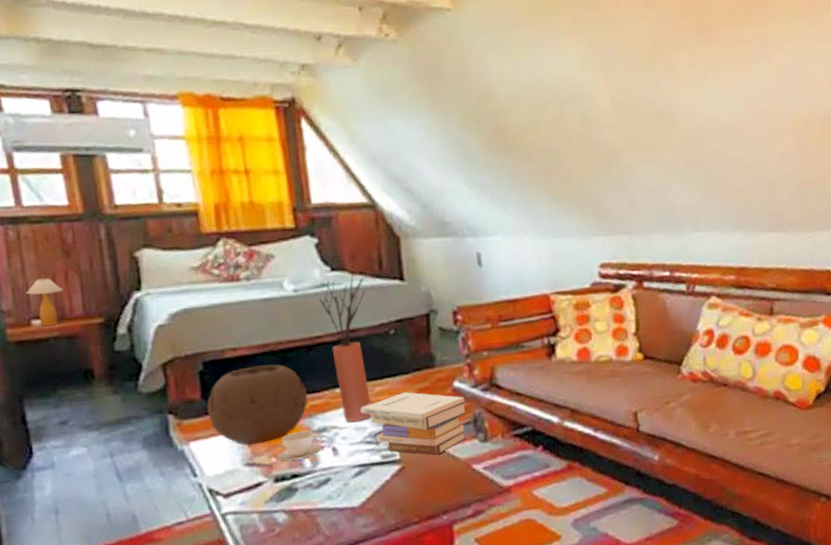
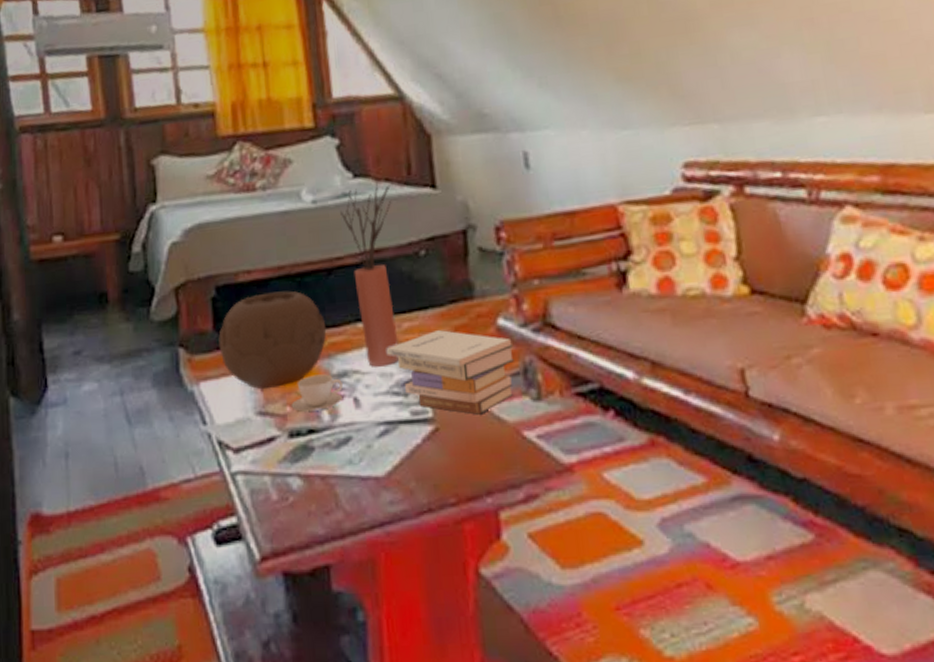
table lamp: present [26,276,63,327] -> none [49,188,83,244]

